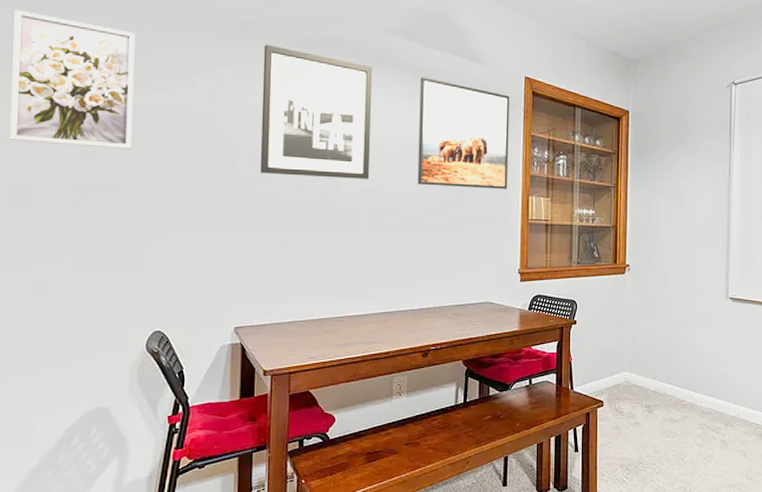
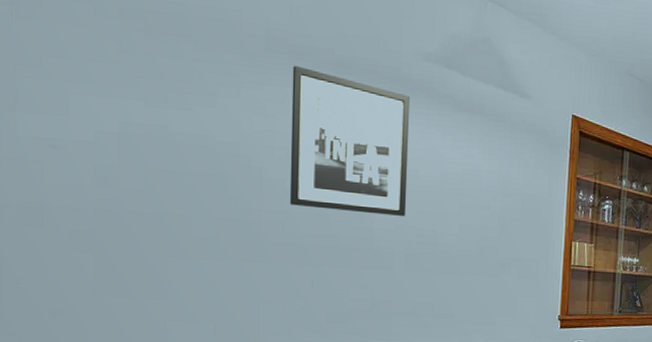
wall art: present [9,9,135,149] -> none [14,11,151,173]
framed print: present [417,77,510,189] -> none [456,110,556,233]

